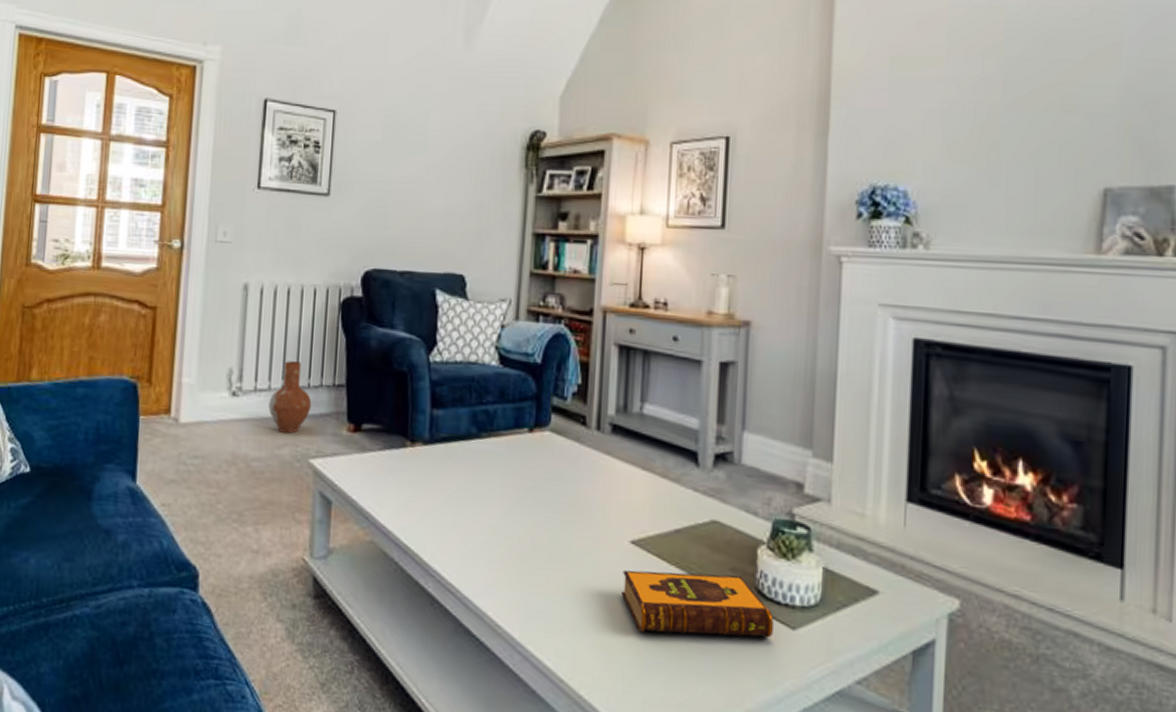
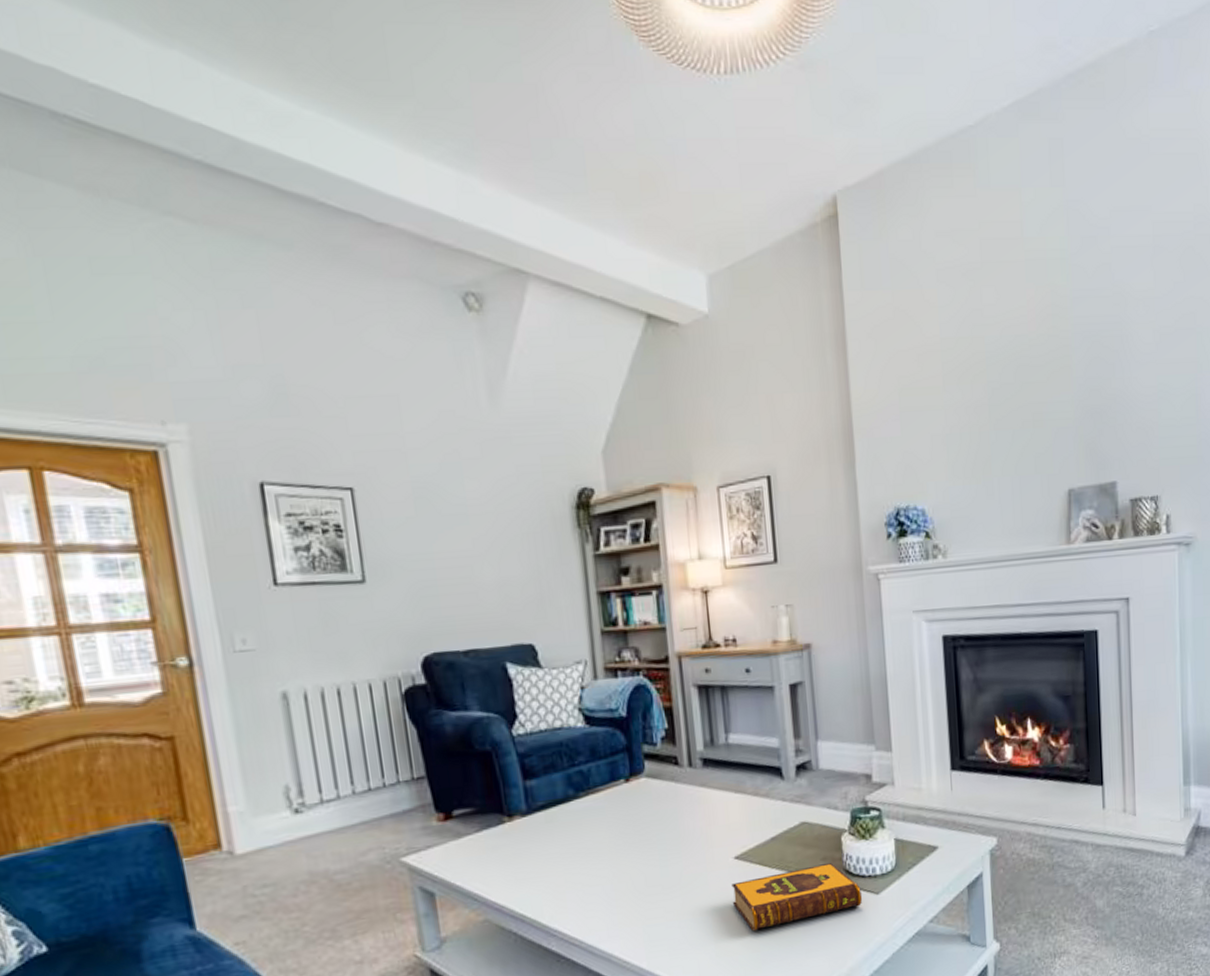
vase: present [268,361,312,434] -> none [340,763,392,839]

